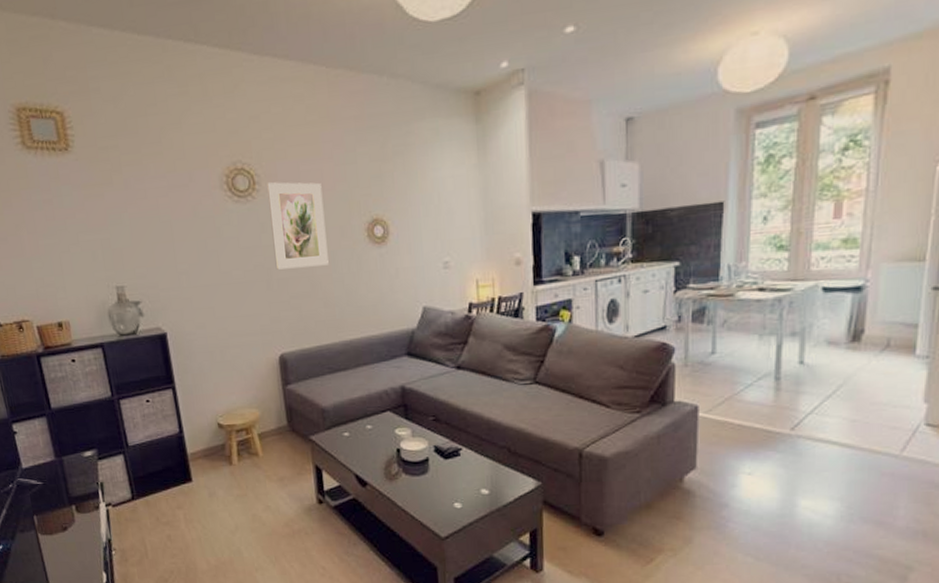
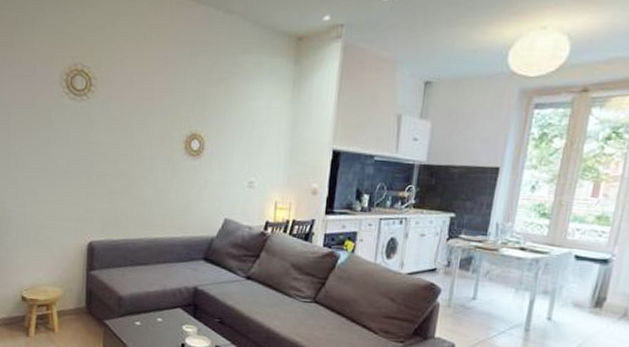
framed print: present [267,182,329,270] -> none [98,87,151,168]

